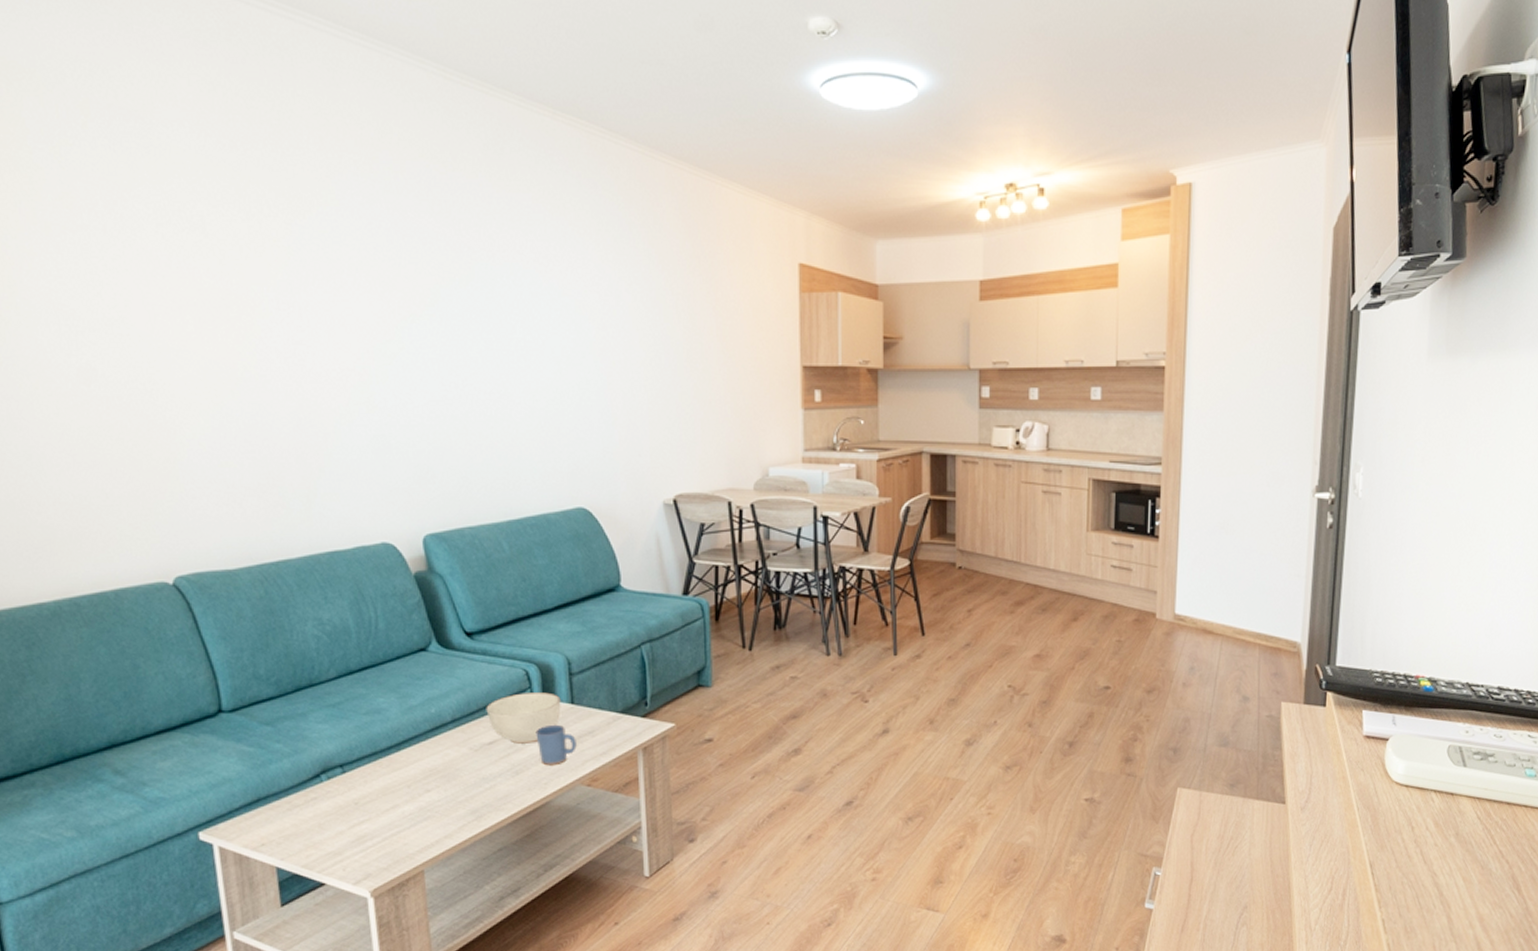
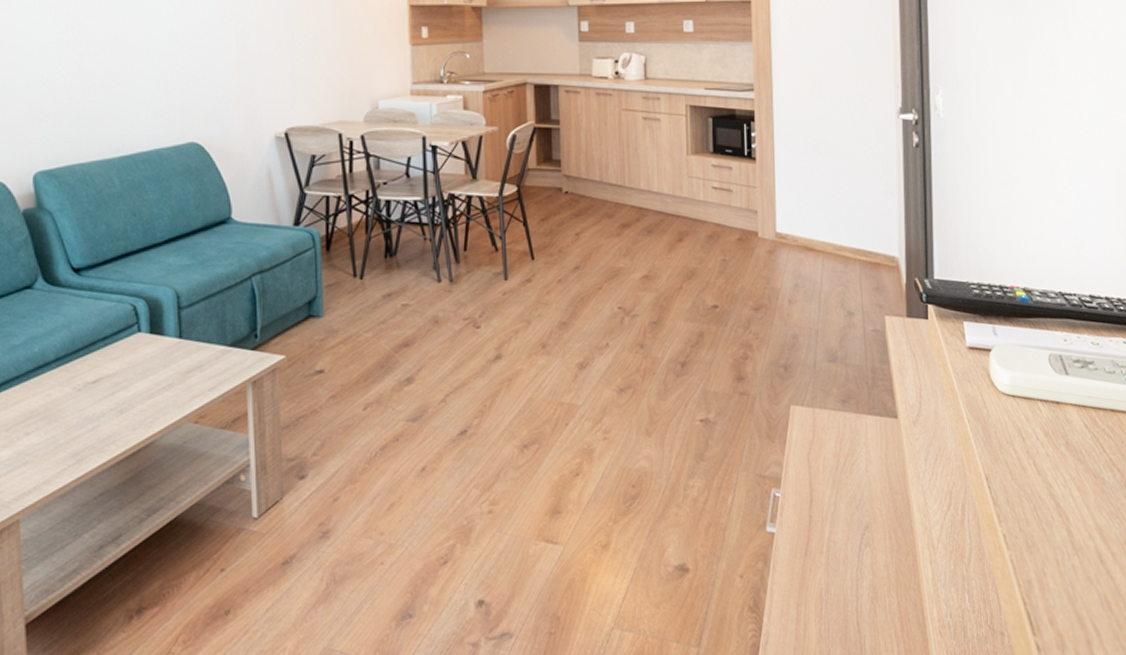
bowl: present [486,692,561,744] -> none [91,327,169,381]
mug: present [535,724,577,765] -> none [142,360,184,402]

